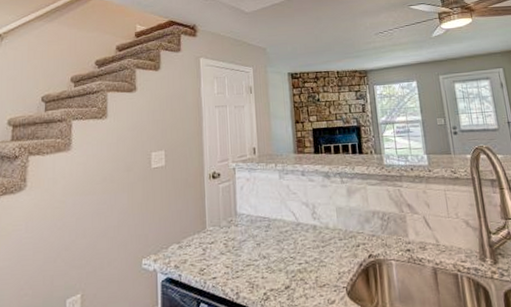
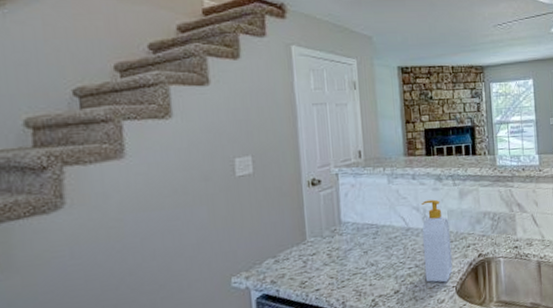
soap bottle: none [310,196,343,282] -> present [421,199,453,283]

